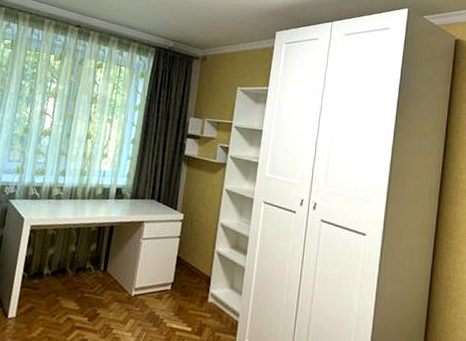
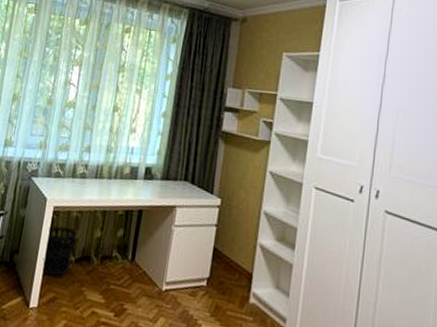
wastebasket: none [20,243,55,289] -> present [42,225,79,277]

